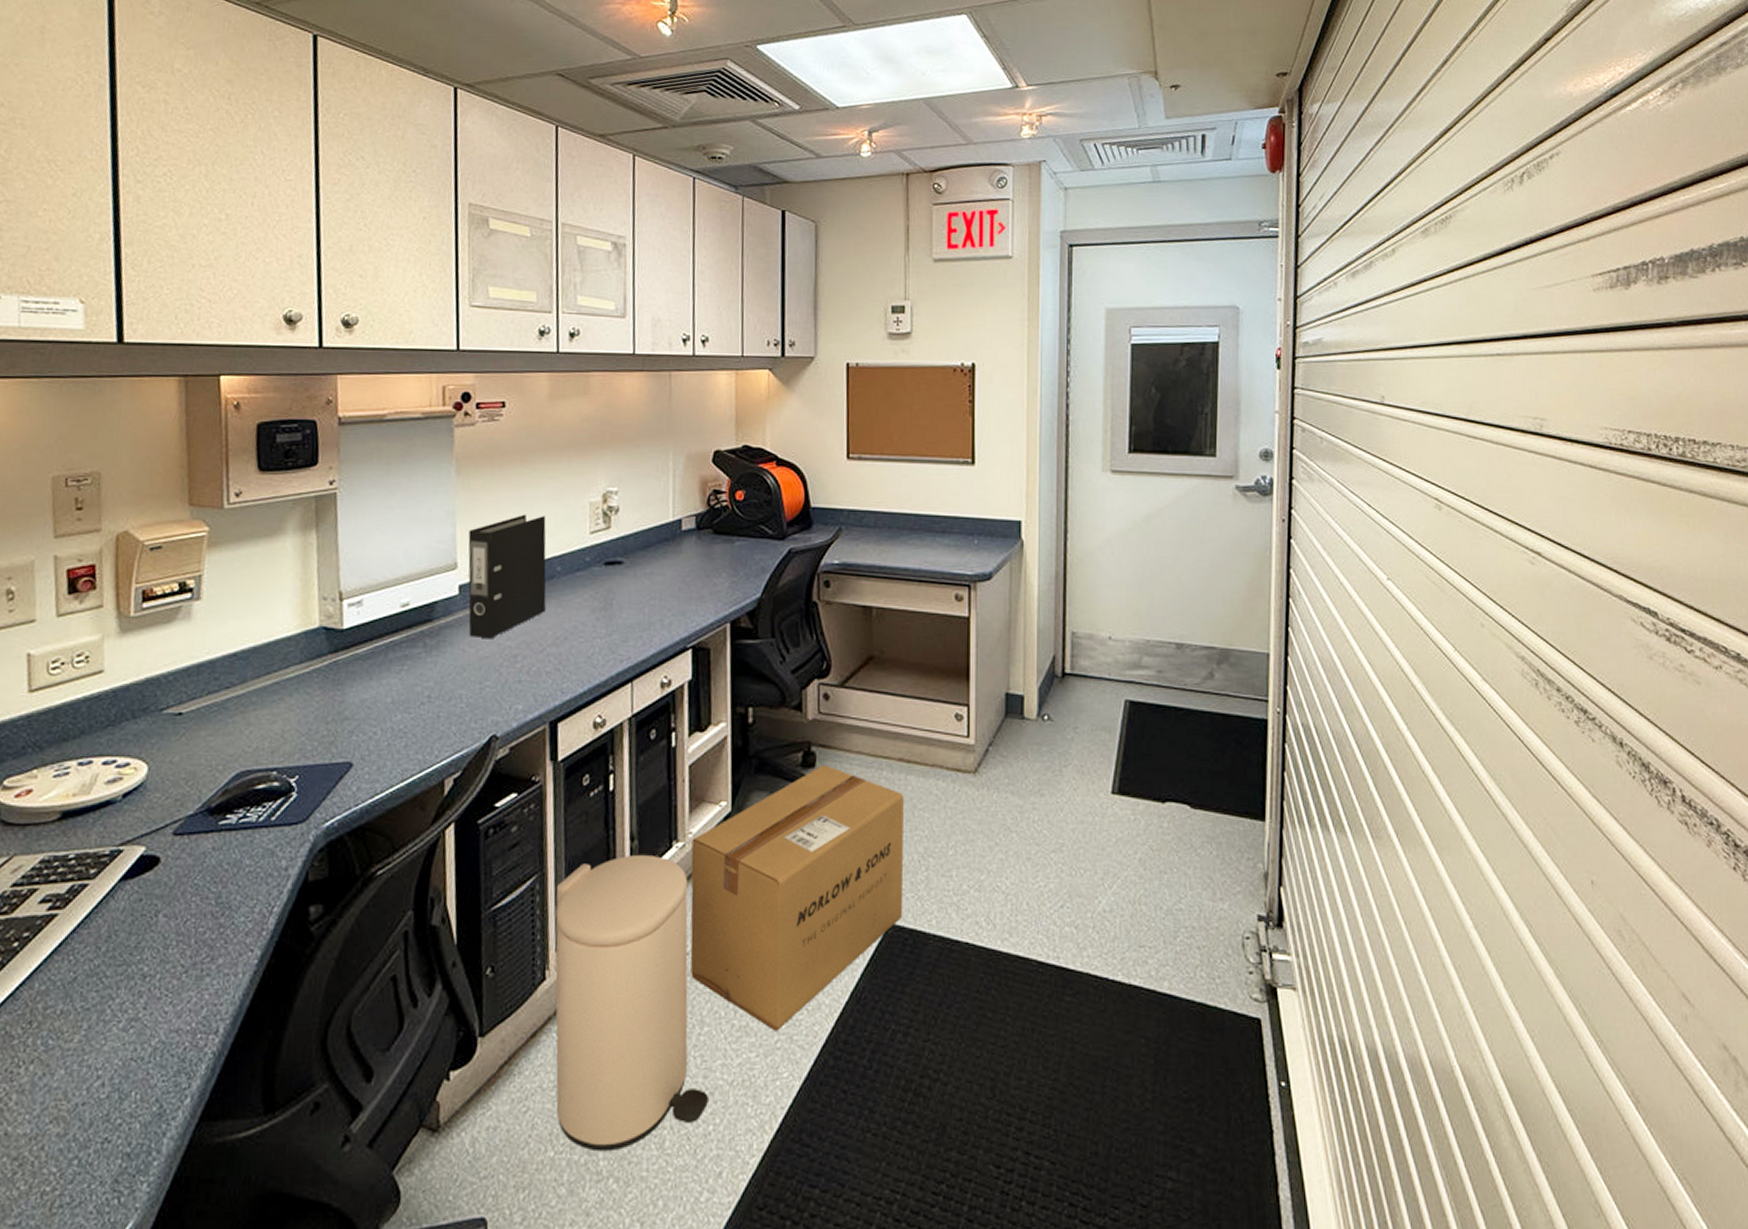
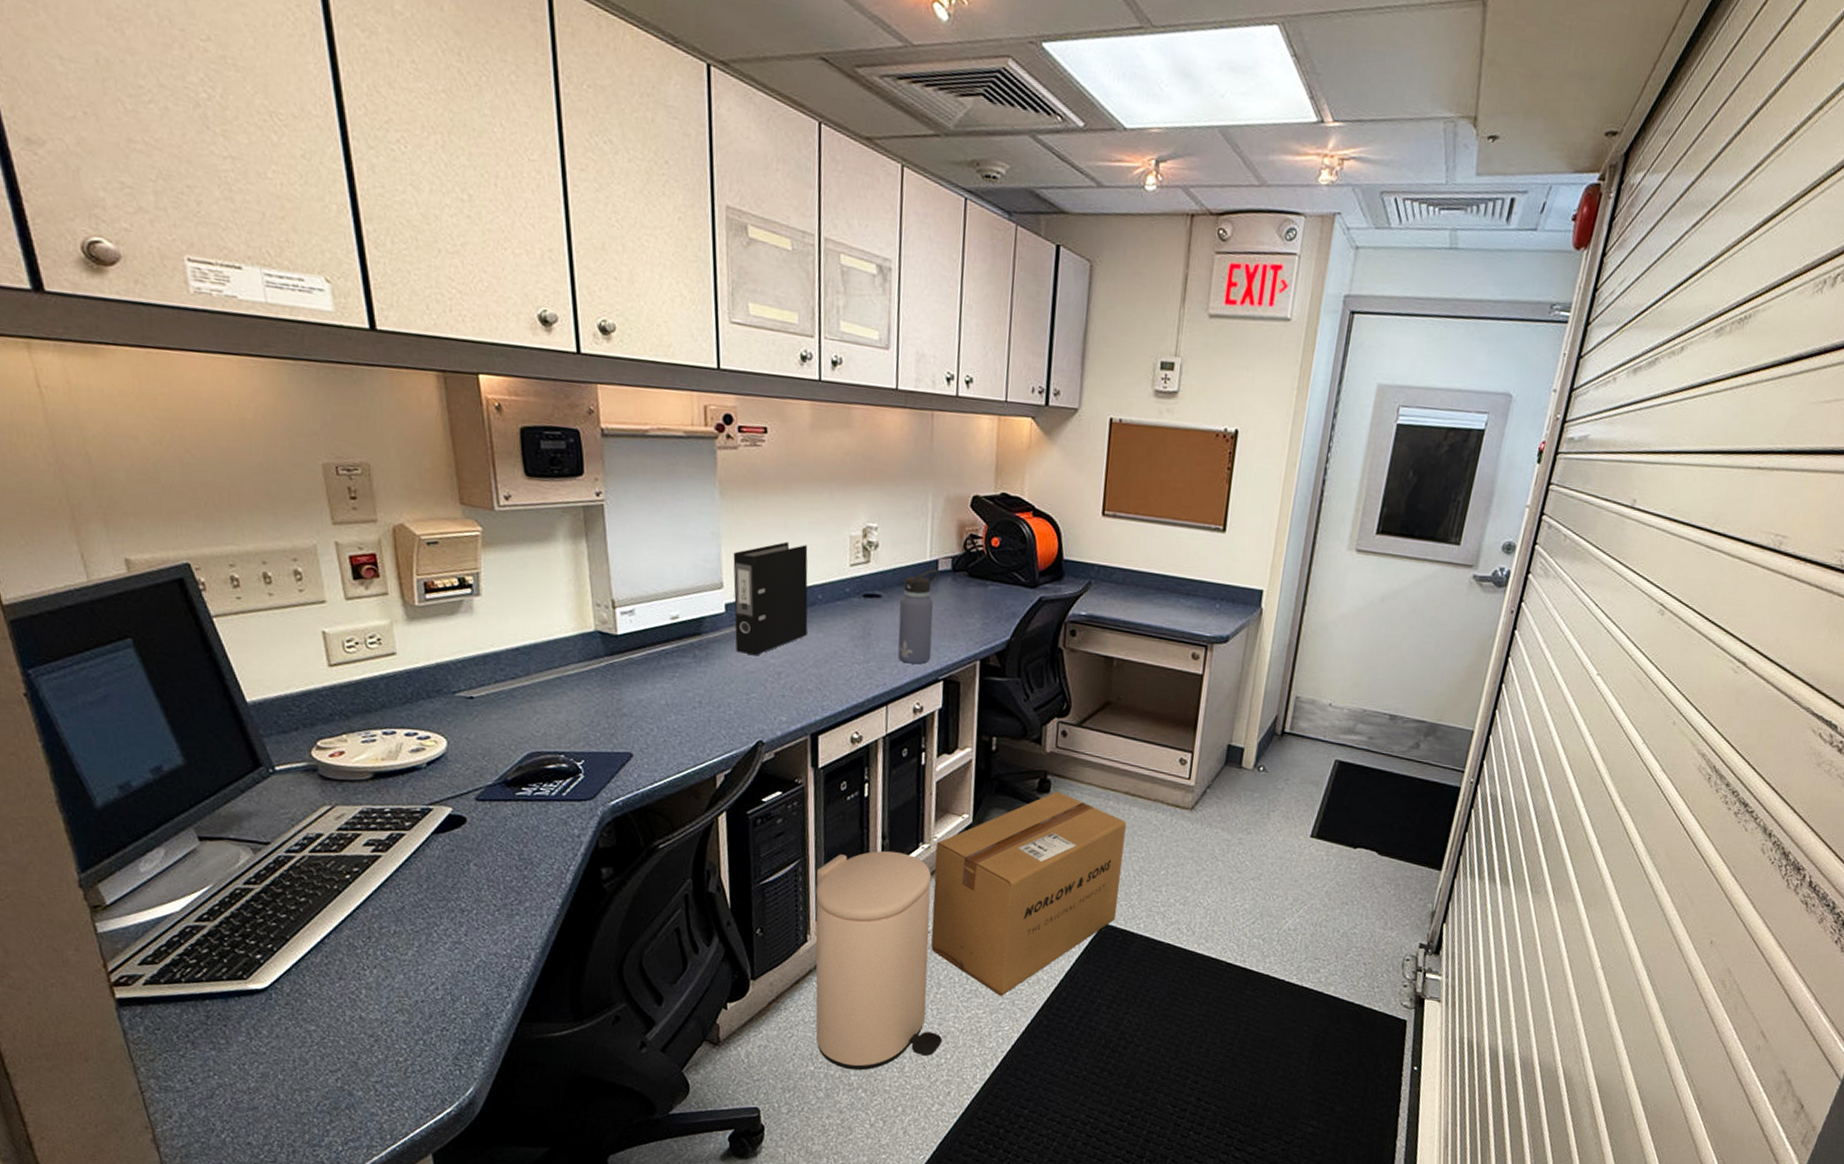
water bottle: none [642,528,681,633] -> present [897,568,937,665]

